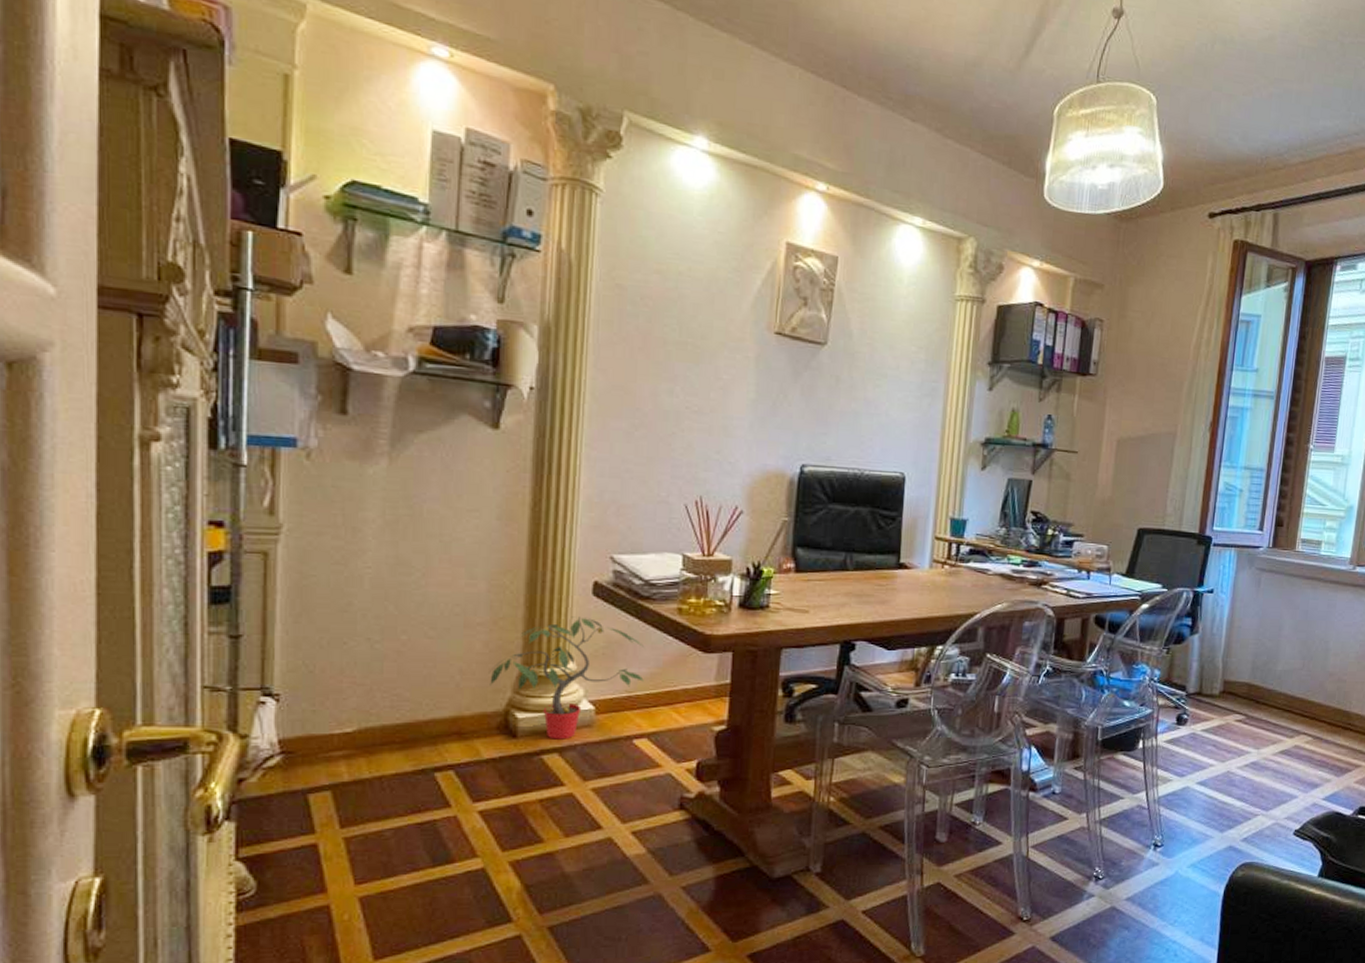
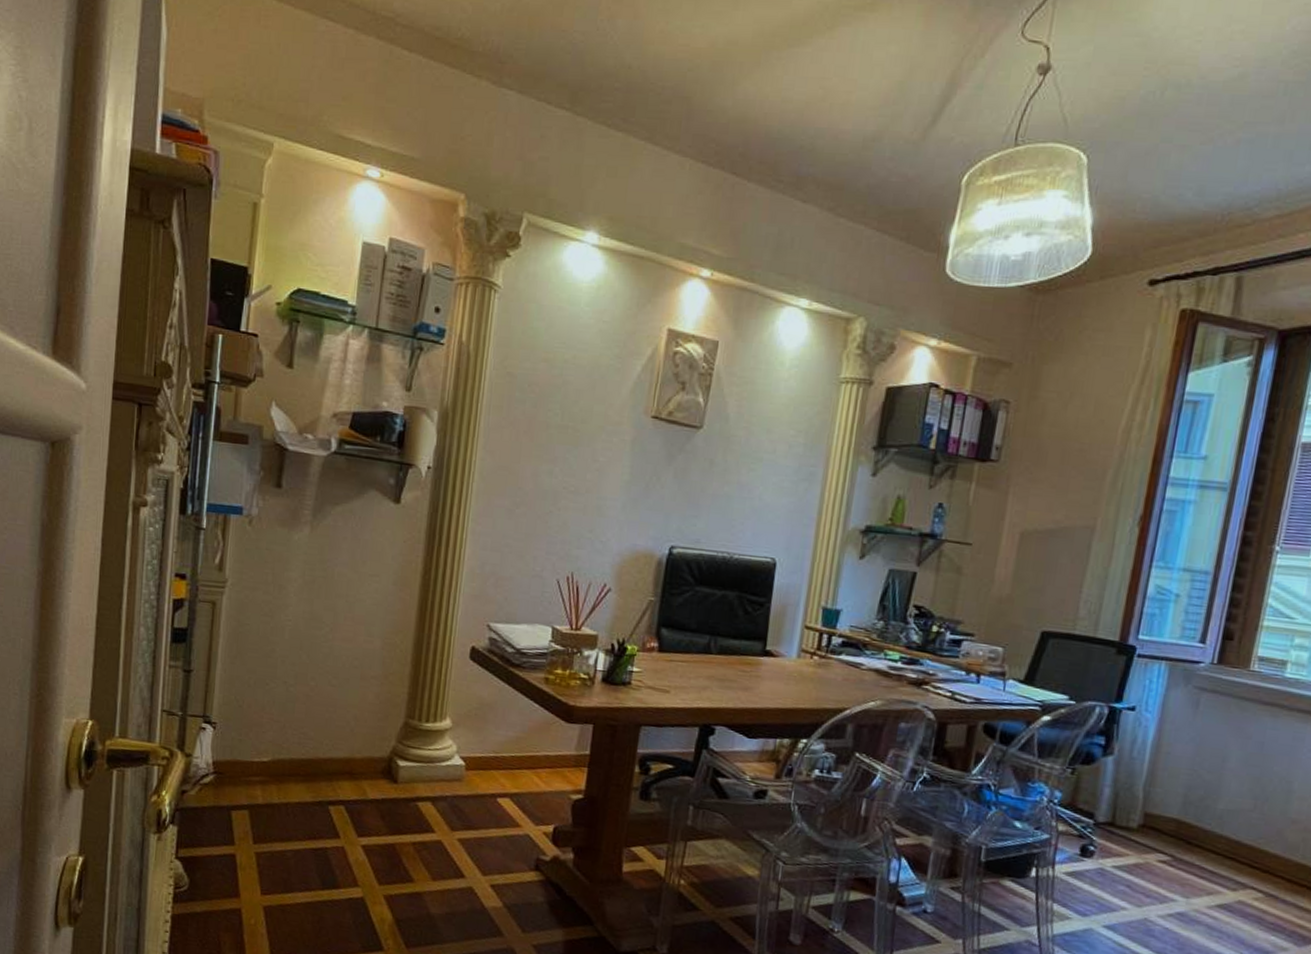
potted plant: present [490,616,644,740] -> none [378,677,512,790]

